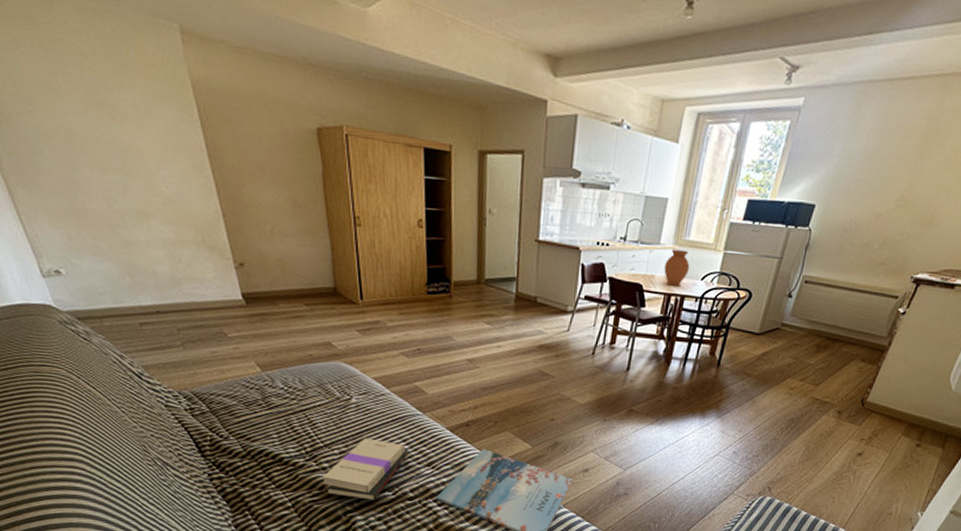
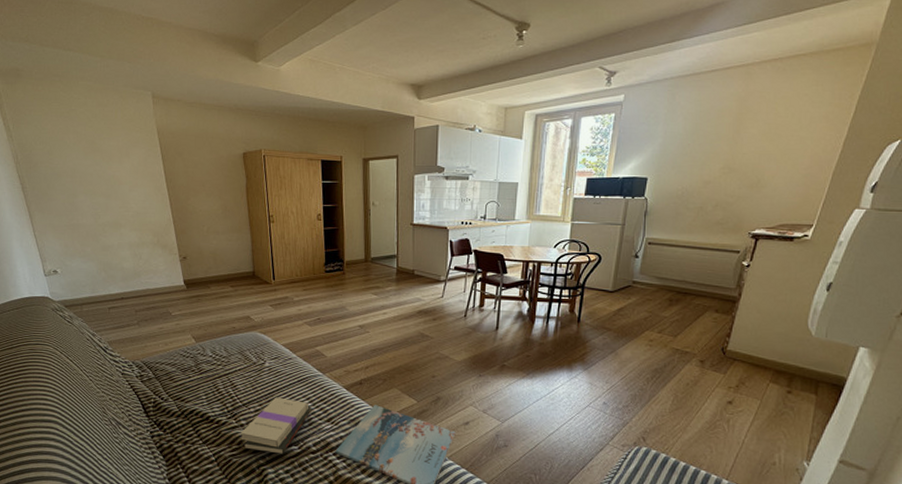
vase: present [664,249,690,286] -> none [520,223,543,254]

